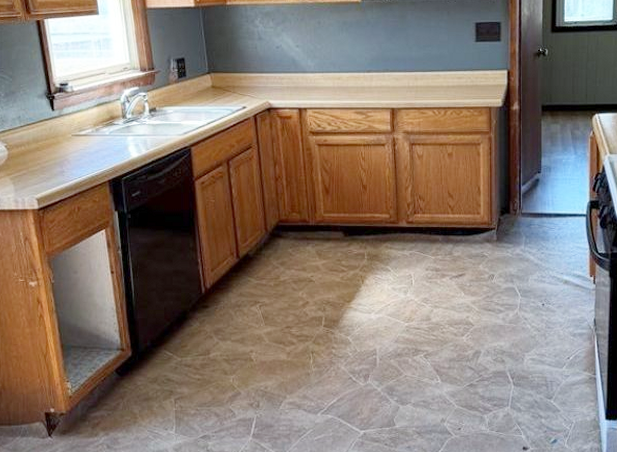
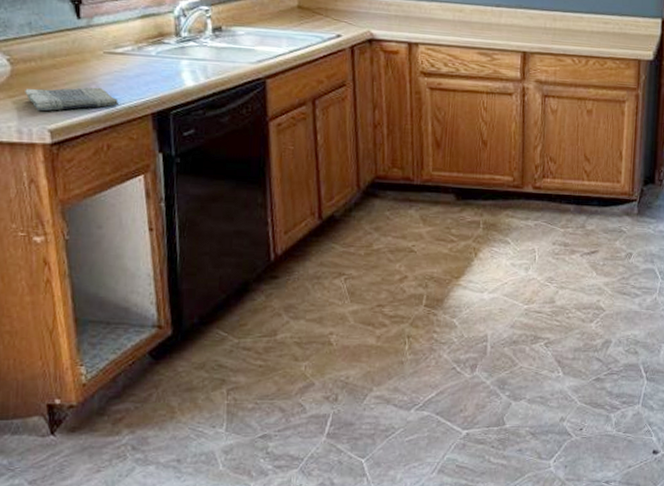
dish towel: none [18,163,84,185] -> present [25,87,118,112]

